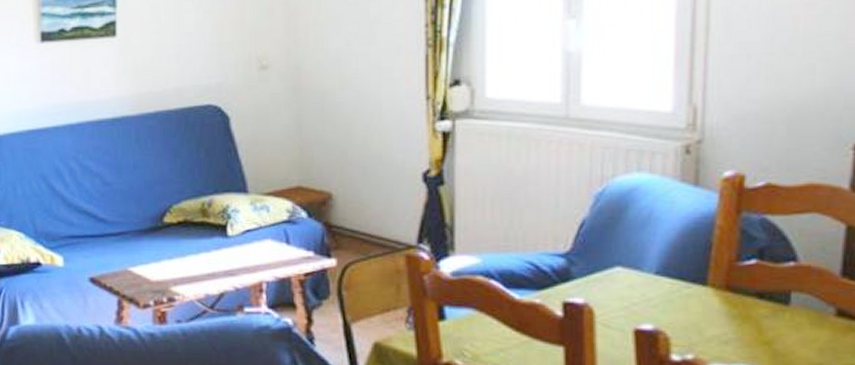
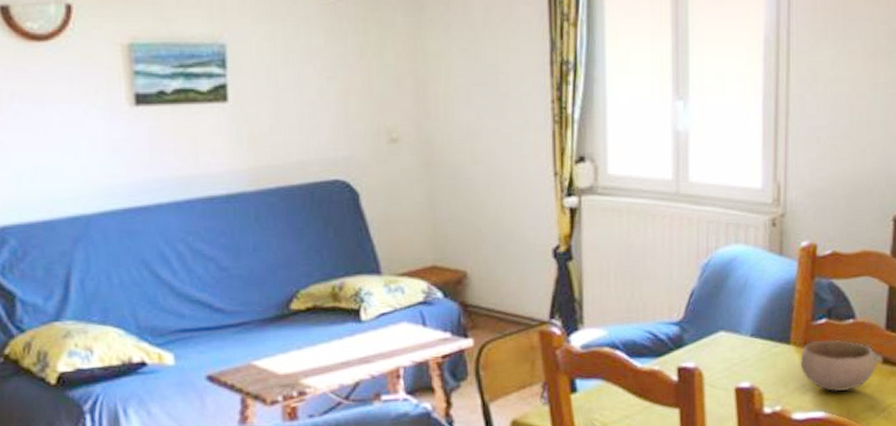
bowl: none [720,283,827,345] -> present [800,340,876,392]

